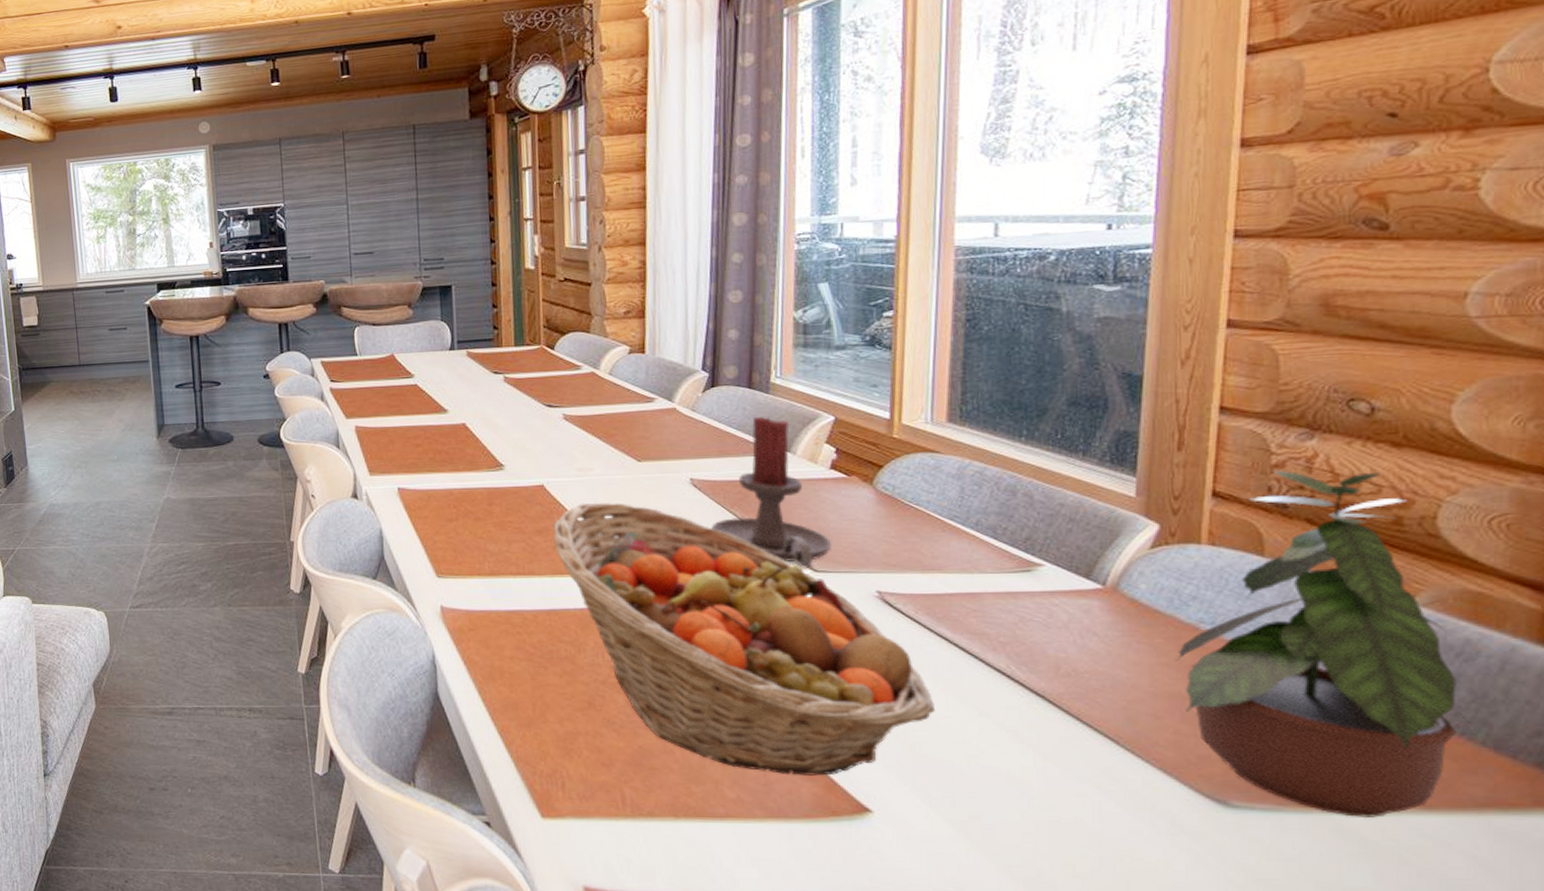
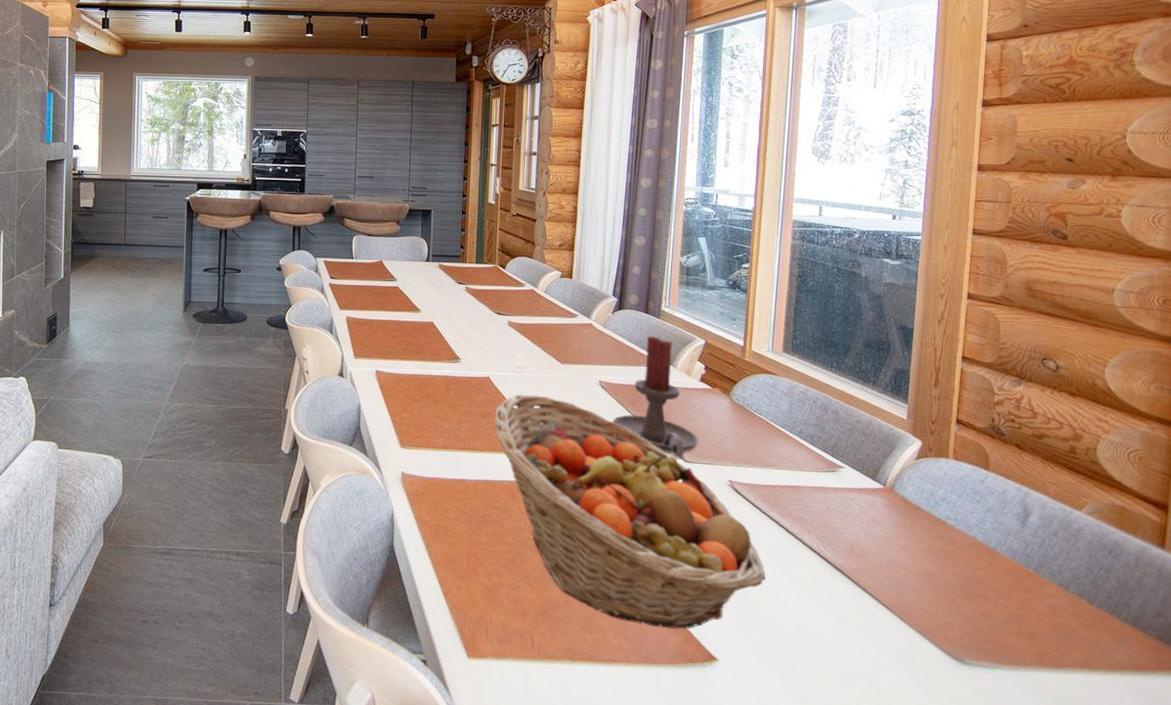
potted plant: present [1176,470,1482,817] -> none [931,407,1125,675]

